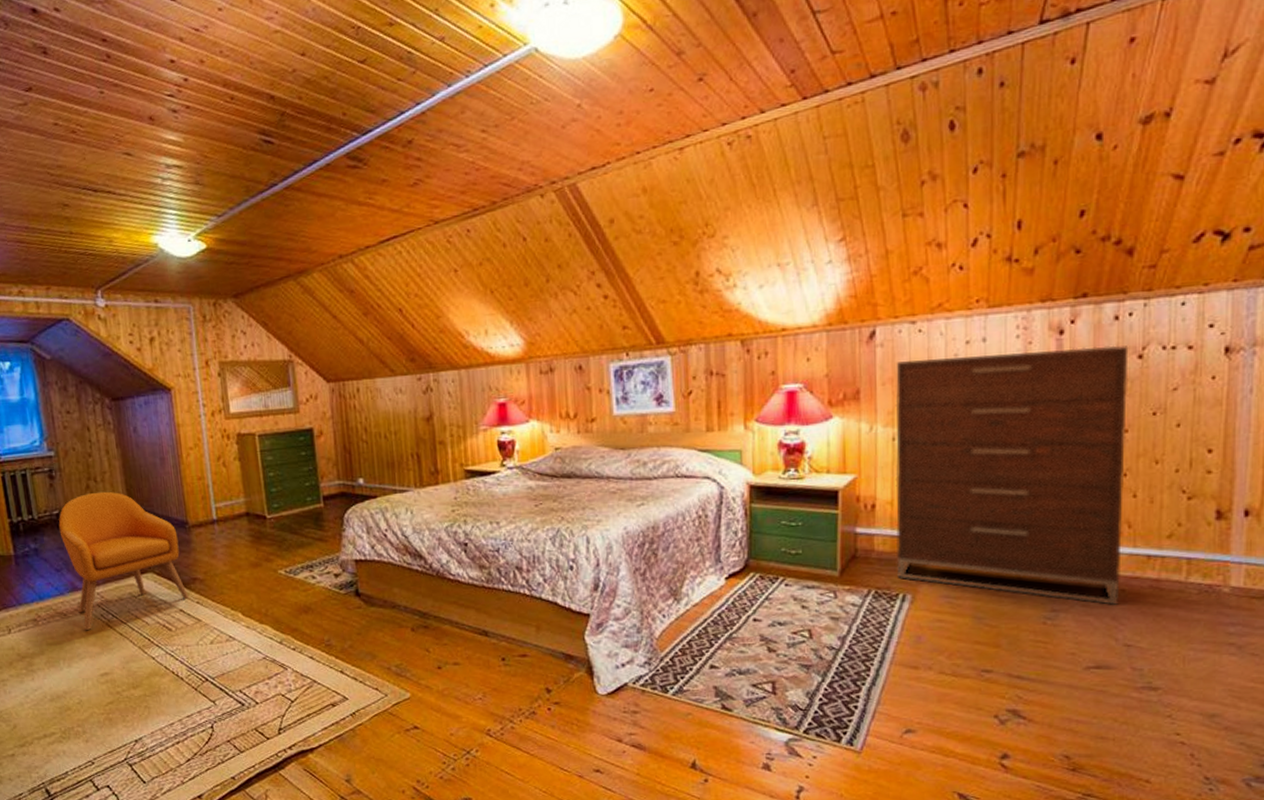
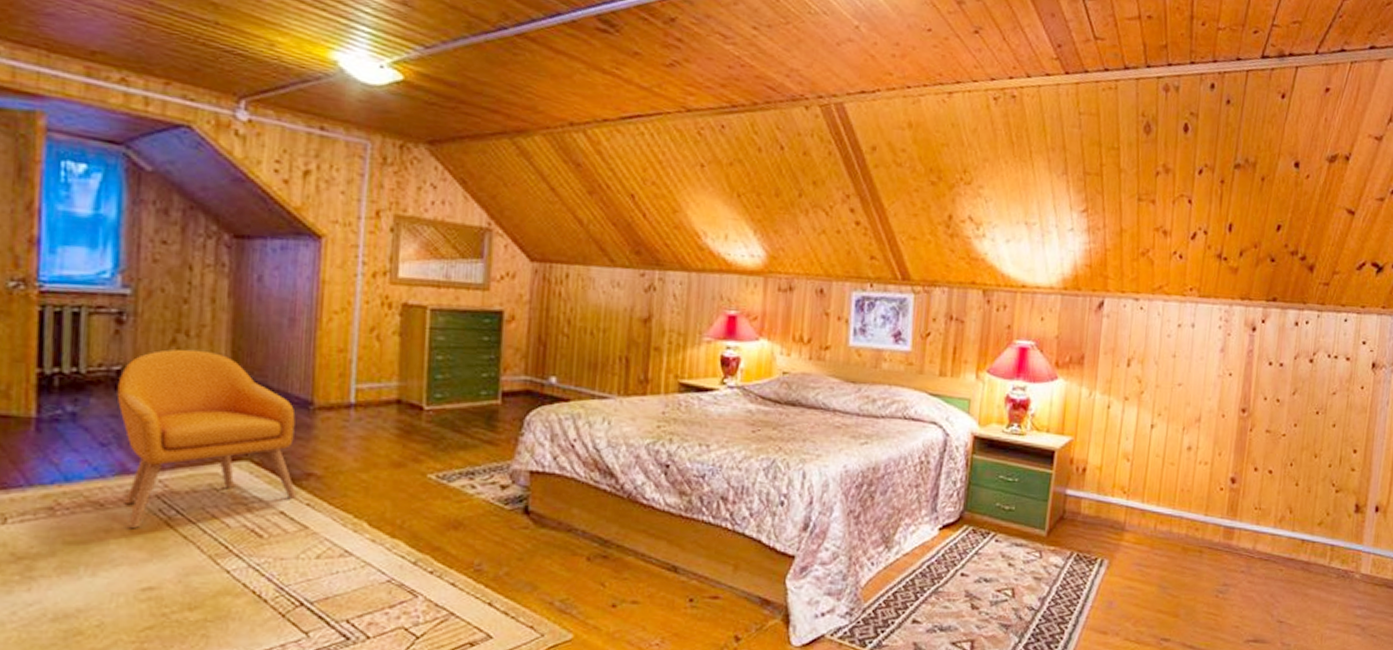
dresser: present [895,345,1129,605] -> none [1098,334,1303,583]

